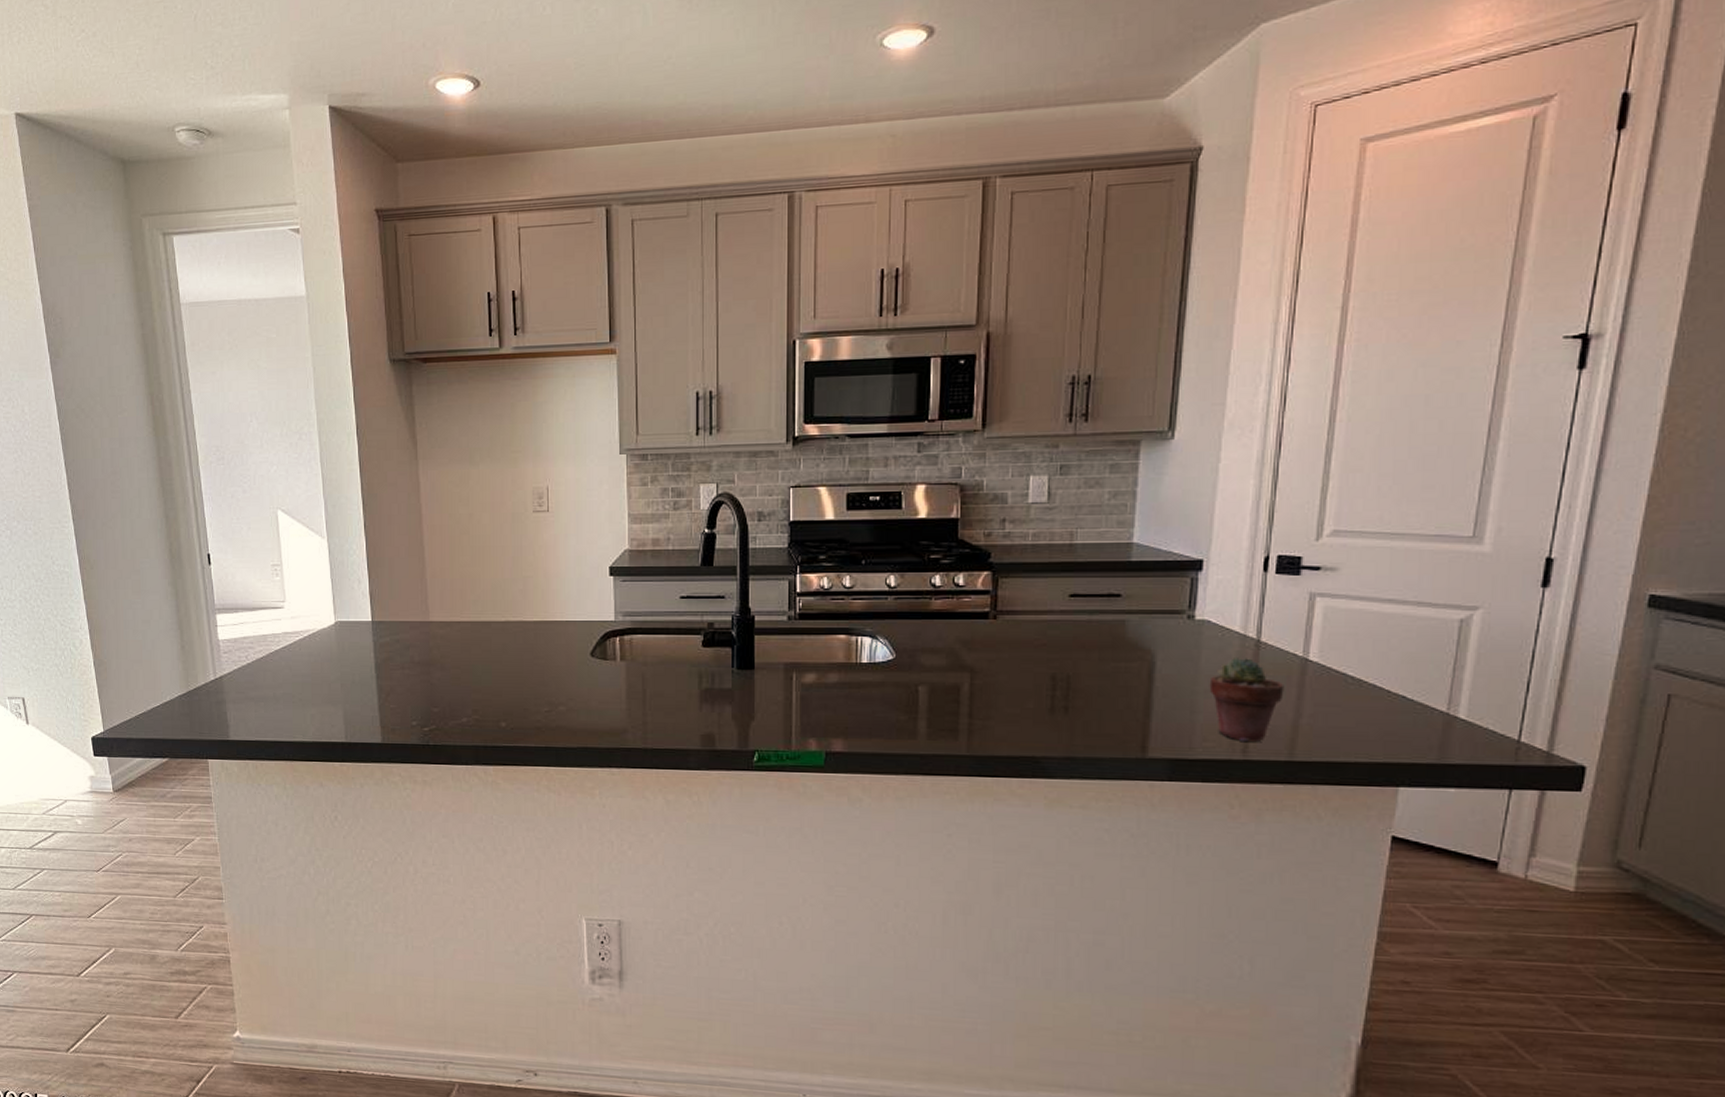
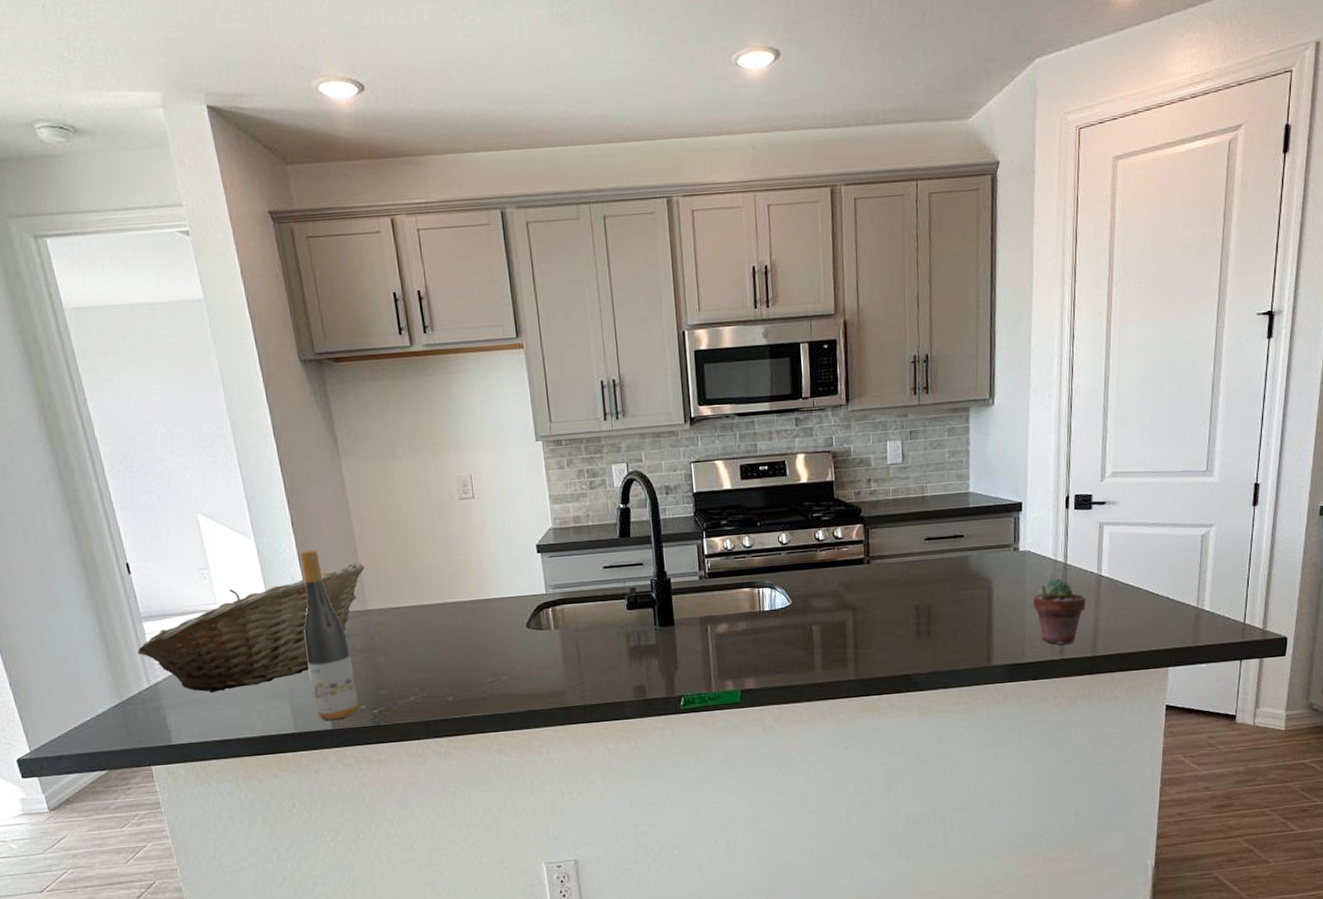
fruit basket: none [208,570,430,691] -> present [138,562,365,692]
wine bottle: none [363,555,411,733] -> present [300,550,359,720]

